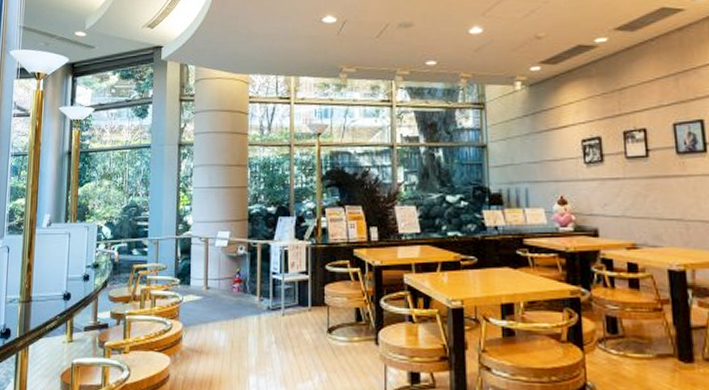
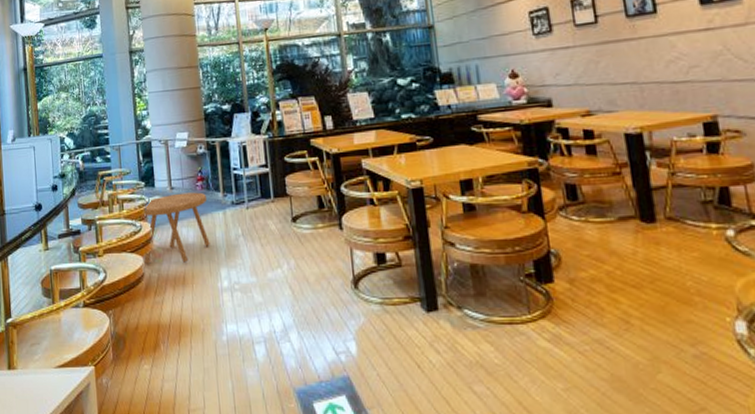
side table: none [171,294,242,367] -> present [143,192,210,264]

